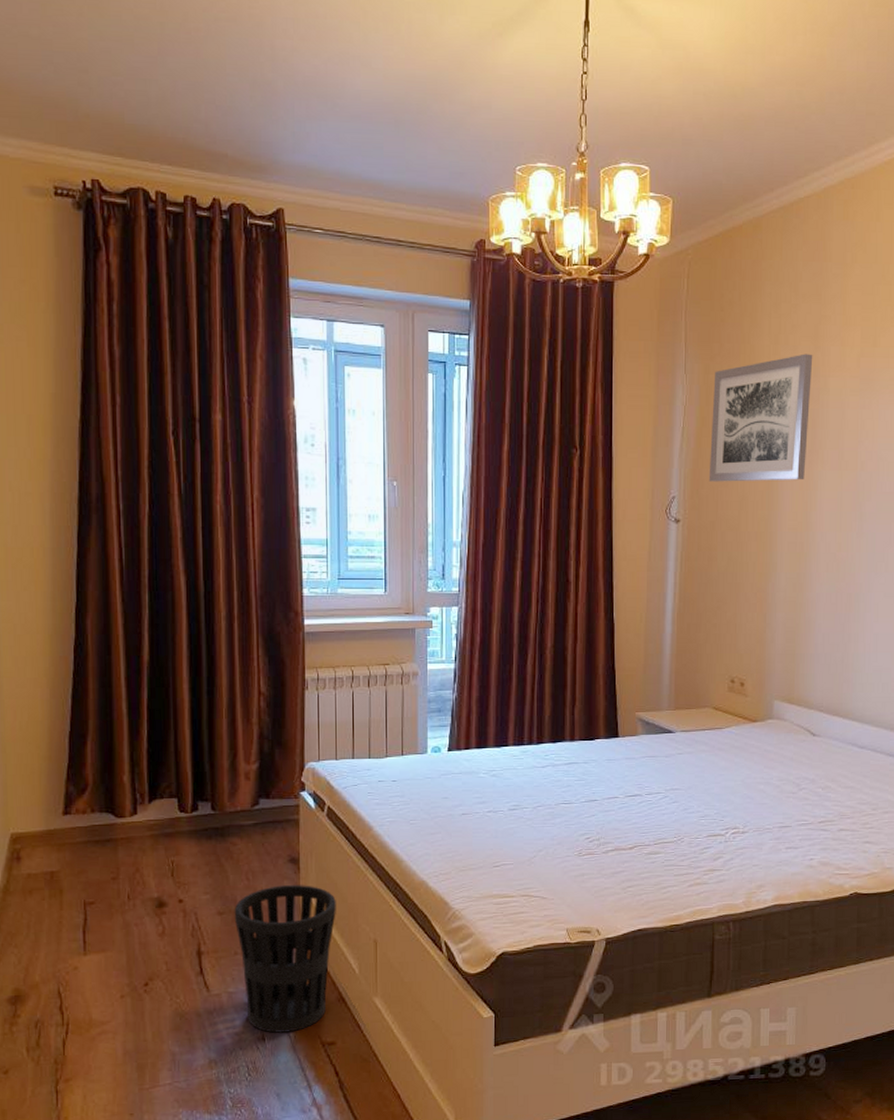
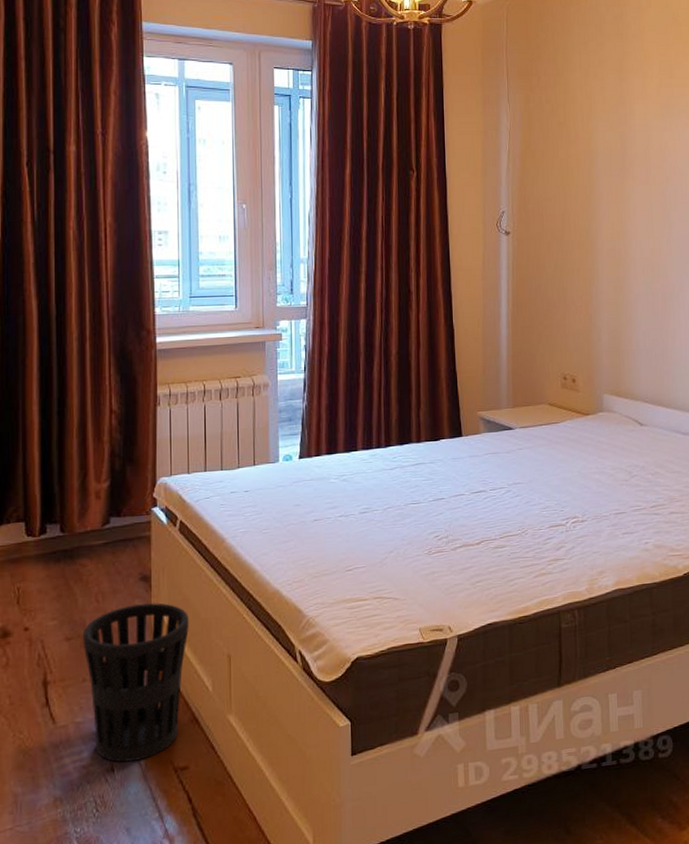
wall art: present [708,353,813,482] -> none [533,84,619,197]

